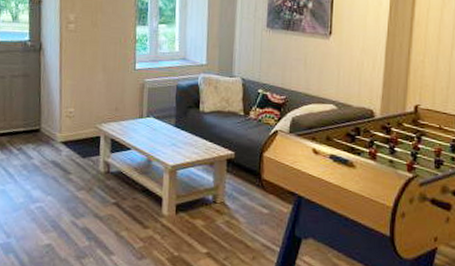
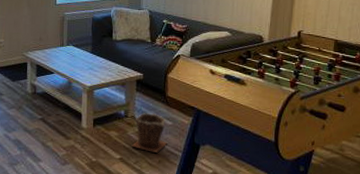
plant pot: none [220,198,263,247] -> present [131,113,167,153]

